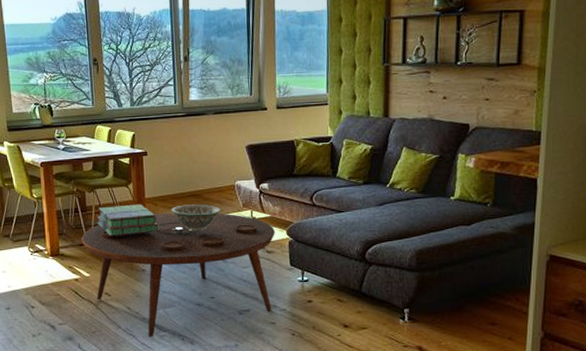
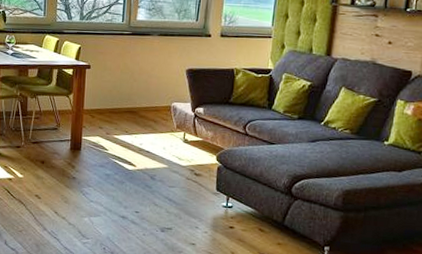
coffee table: present [81,212,275,337] -> none [19,125,205,243]
stack of books: present [97,204,159,237] -> none [36,113,94,143]
decorative bowl: present [171,204,221,231] -> none [107,119,155,146]

